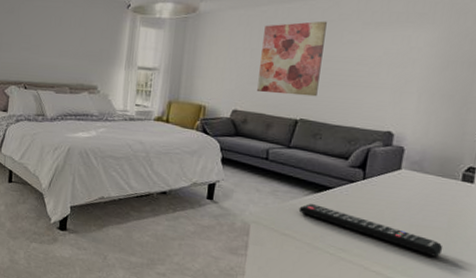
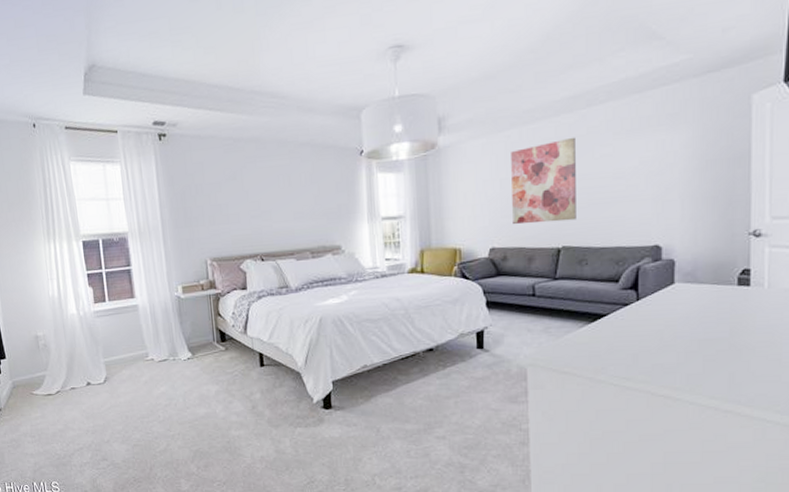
remote control: present [298,204,443,257] -> none [575,335,729,370]

